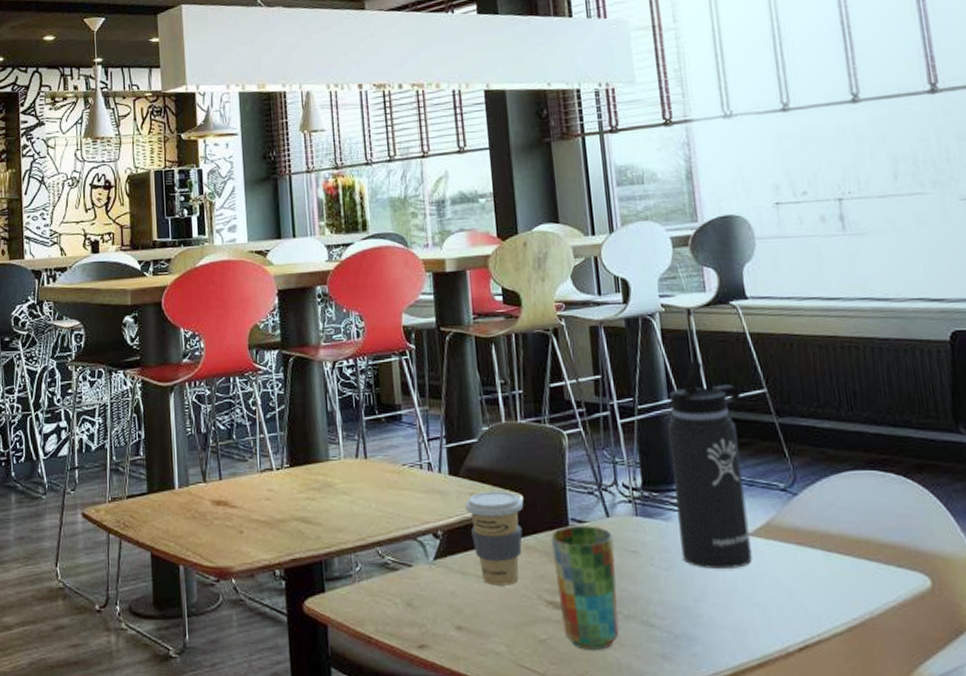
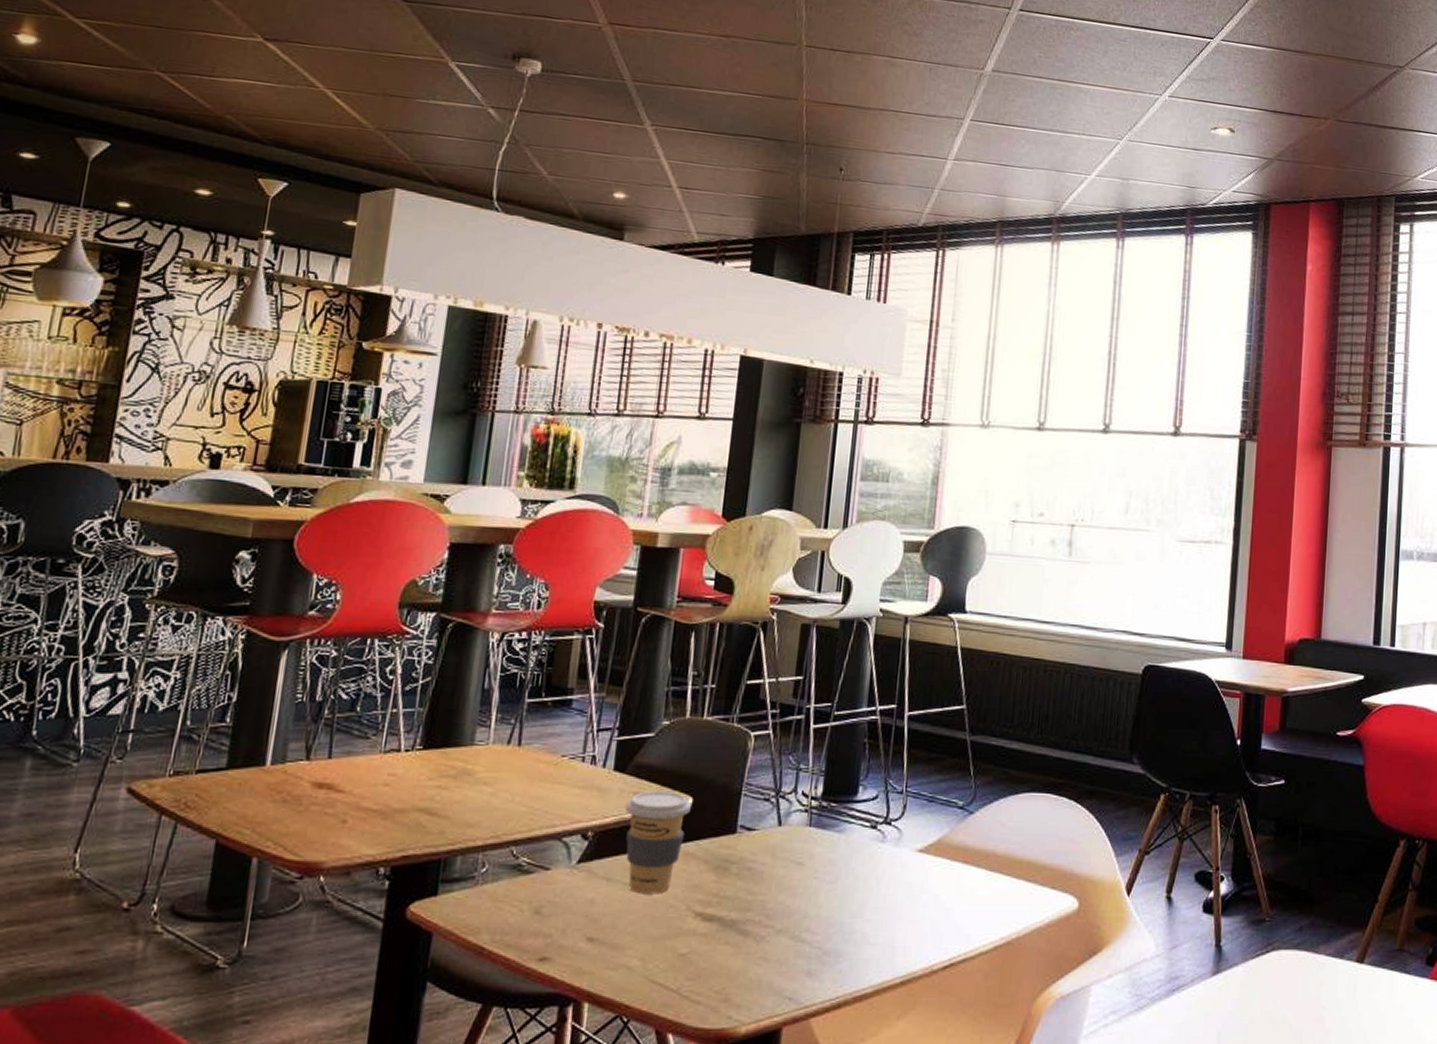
cup: present [550,524,619,650] -> none [707,832,781,965]
thermos bottle: present [667,360,752,569] -> none [848,669,940,884]

